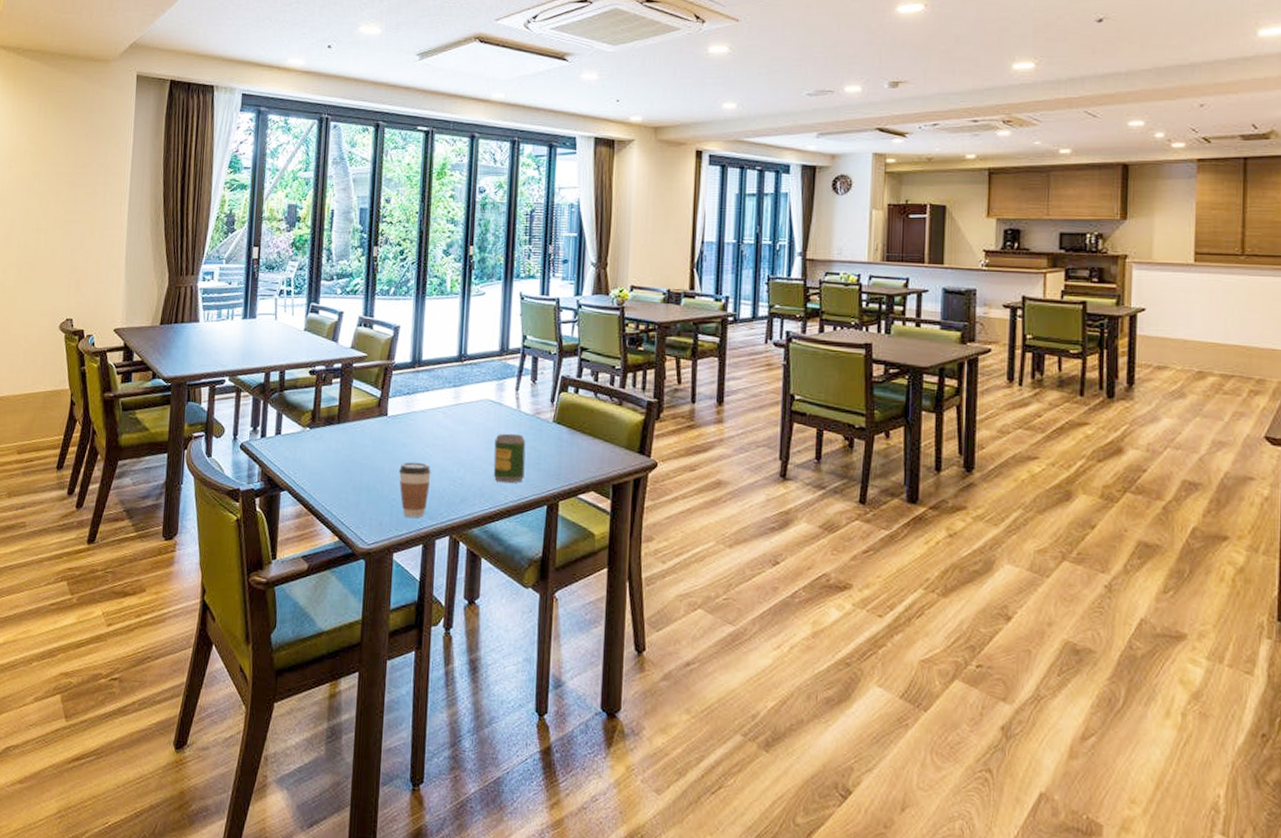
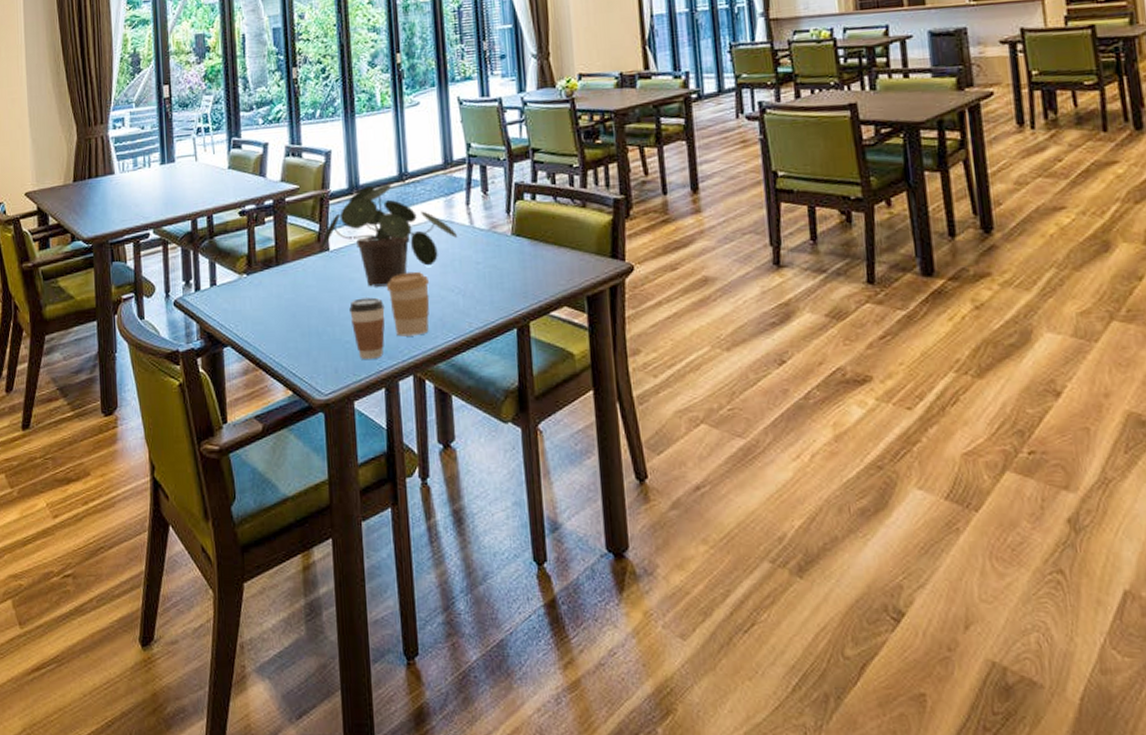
potted plant: none [381,362,505,454] -> present [322,183,458,287]
coffee cup: none [434,444,474,502] -> present [386,271,430,337]
soda can: present [493,433,526,483] -> none [450,252,488,309]

